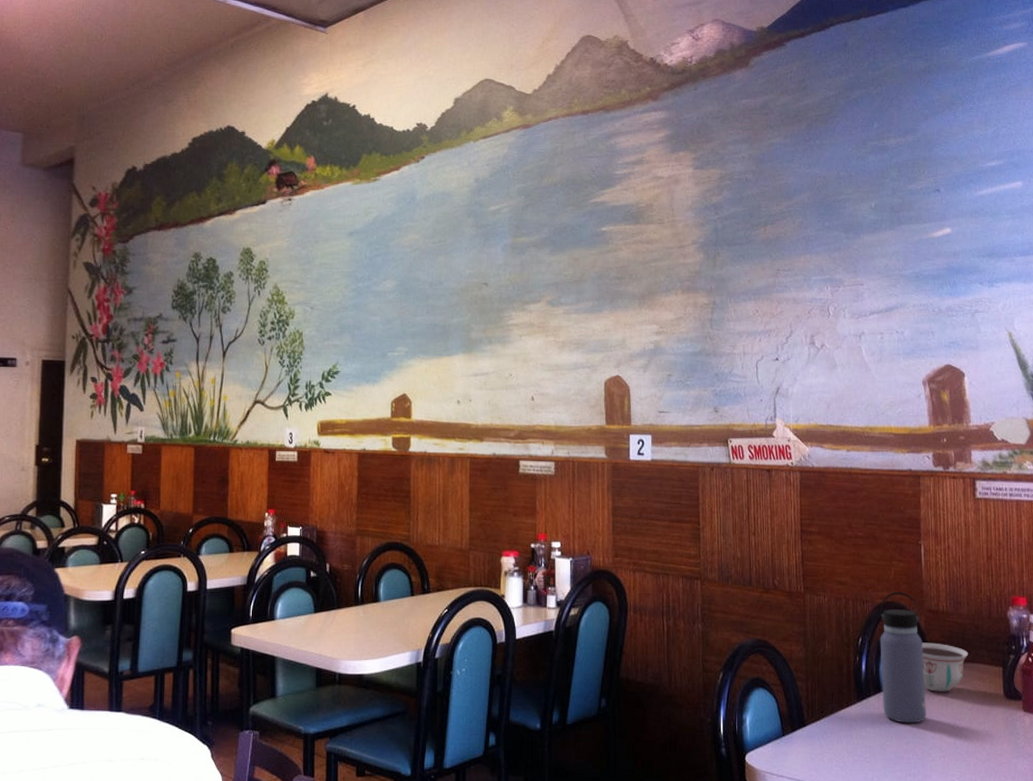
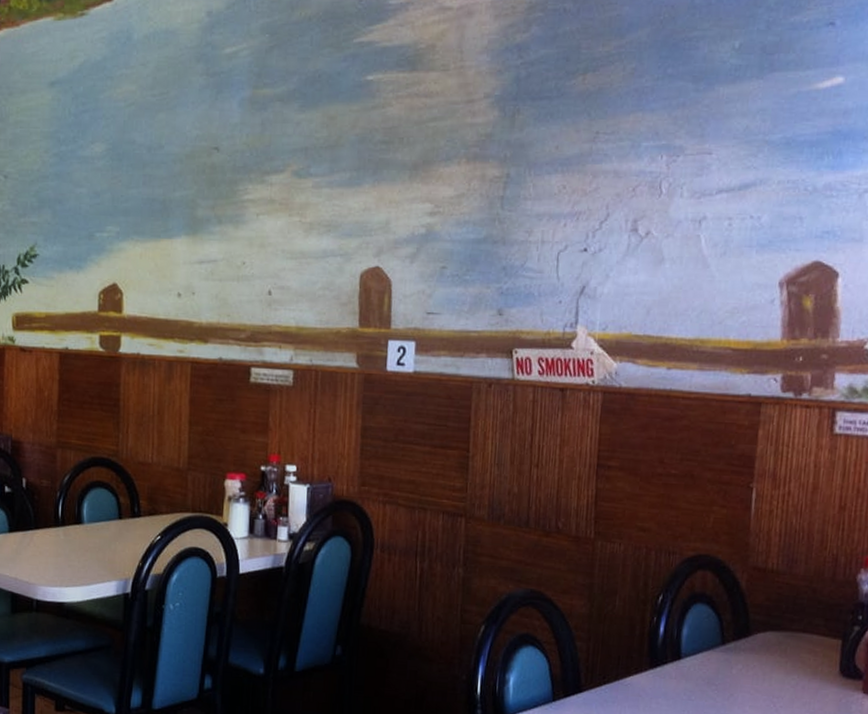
water bottle: present [880,592,926,723] -> none [681,543,742,698]
bowl: present [922,642,969,692] -> none [736,605,800,665]

